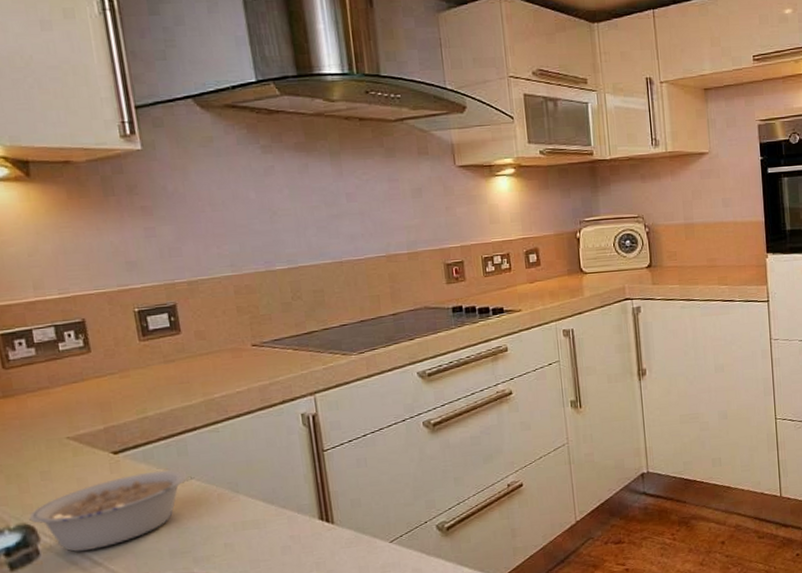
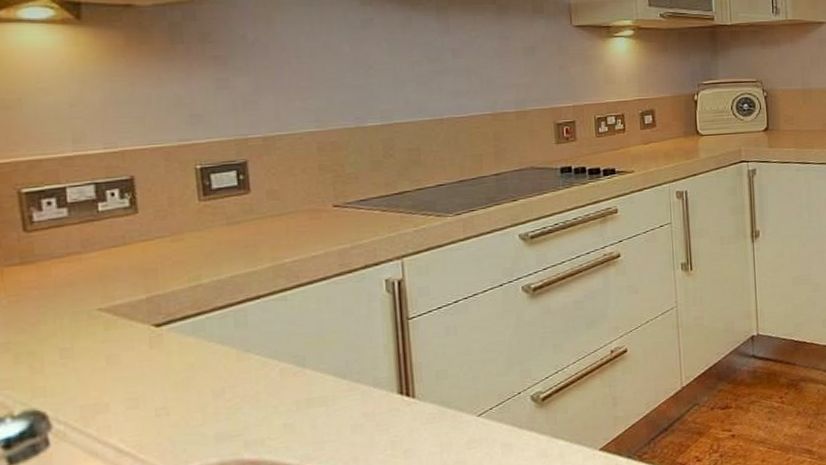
legume: present [29,469,195,552] -> none [40,343,254,440]

